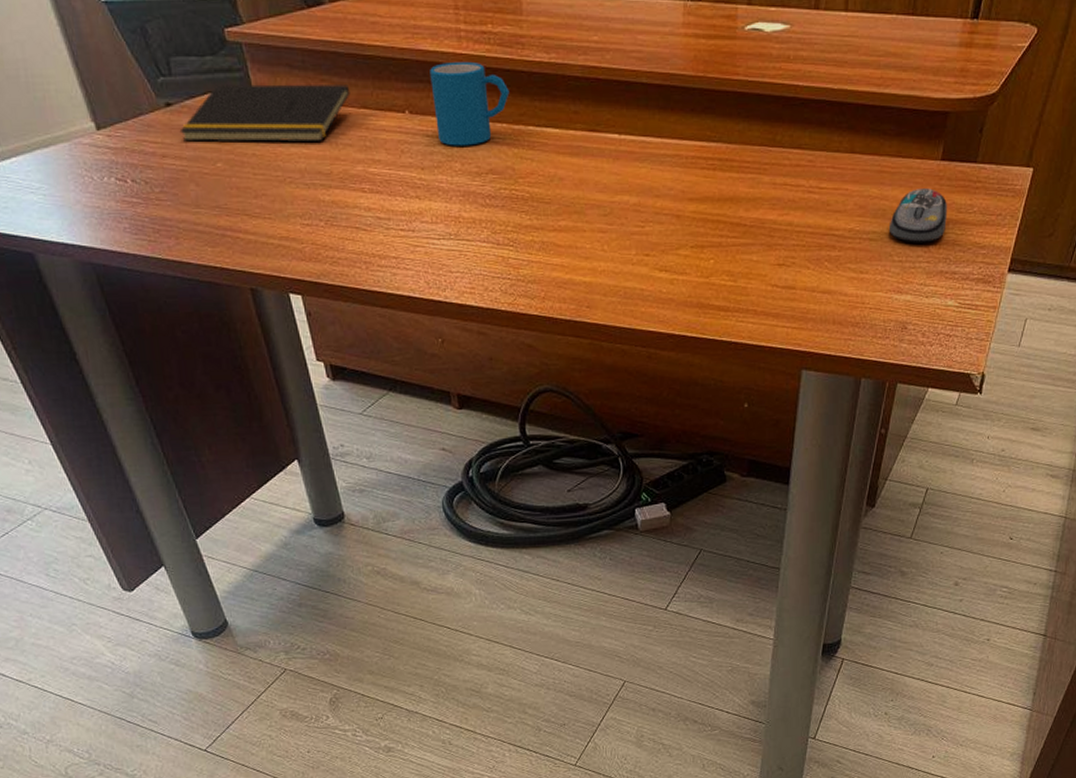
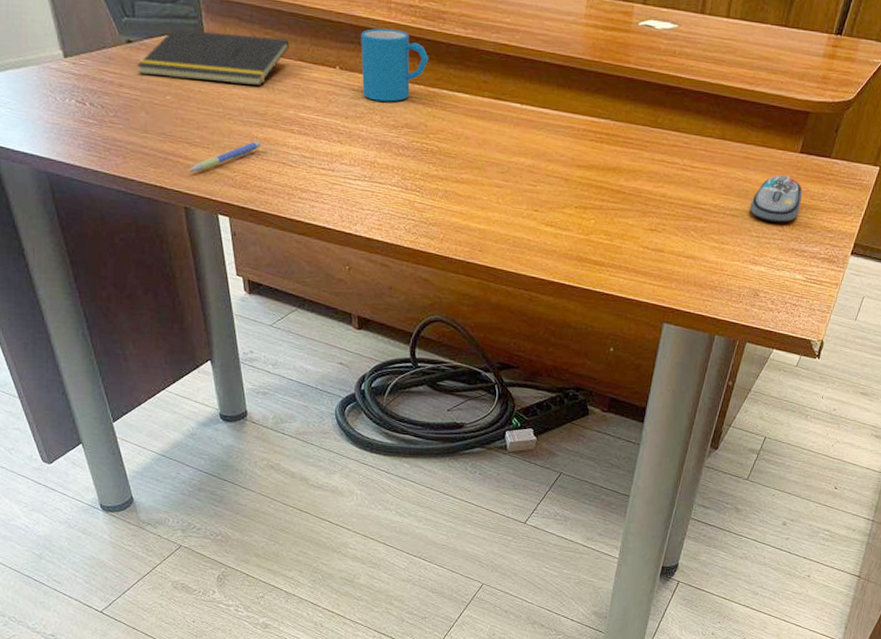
pen: none [252,205,329,247] -> present [190,141,261,172]

